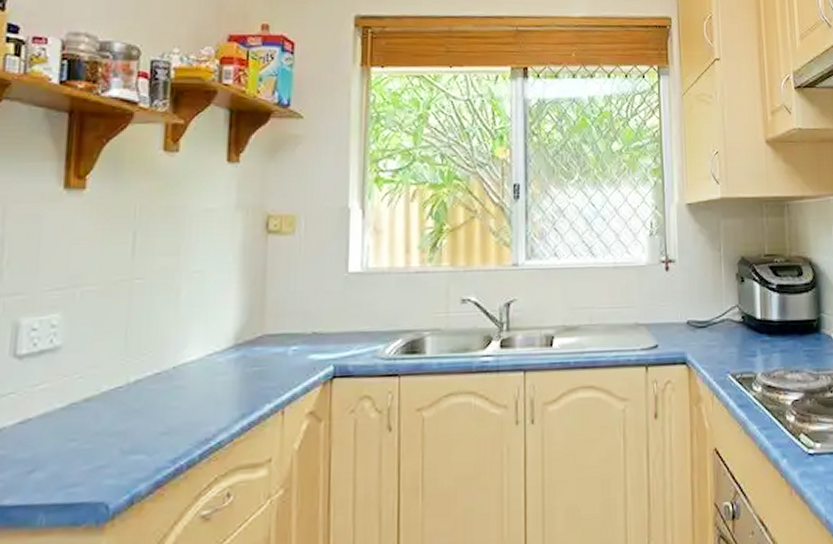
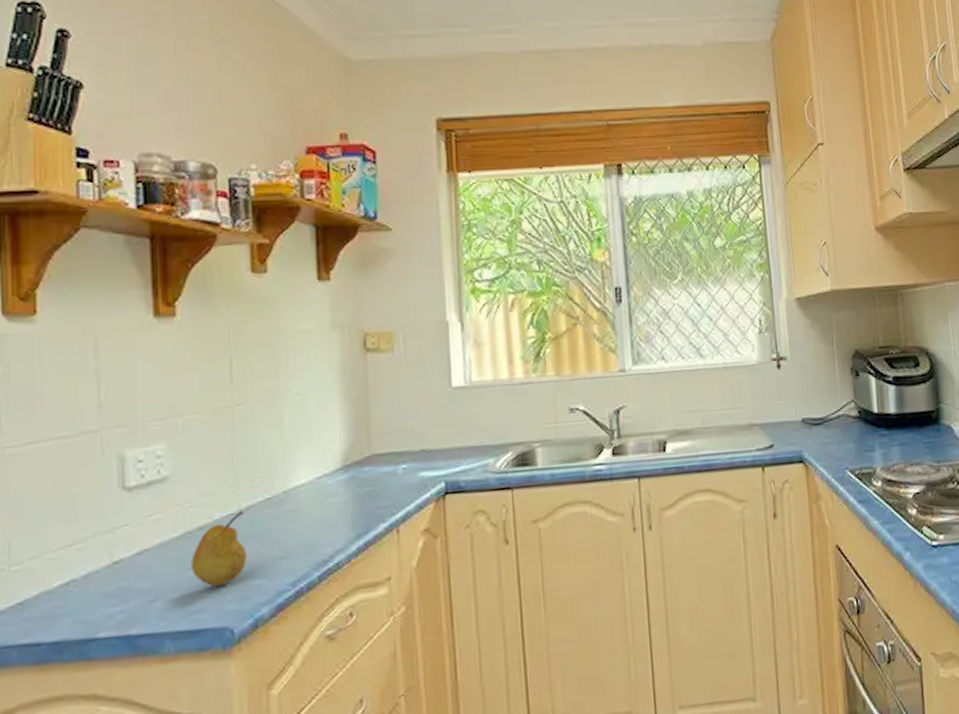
fruit: none [73,384,131,460] -> present [191,511,248,587]

